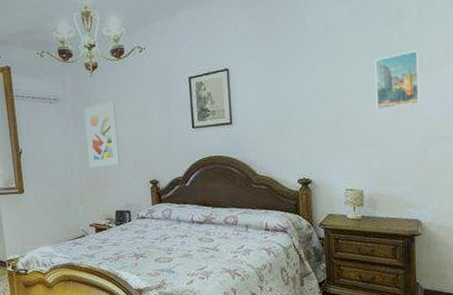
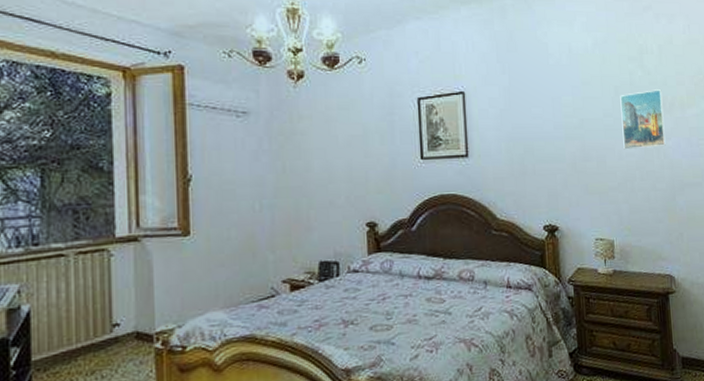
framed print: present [83,101,121,168] -> none [282,120,329,204]

